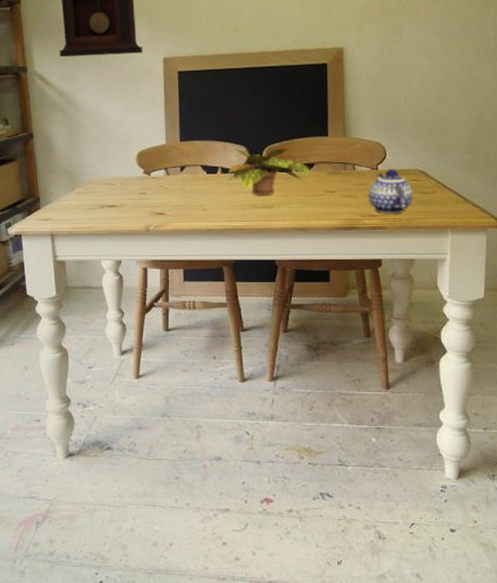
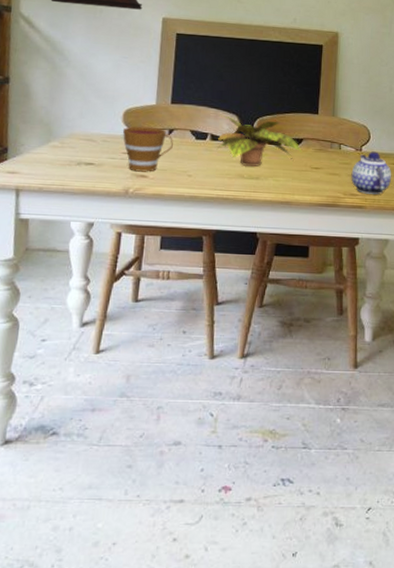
cup: none [137,166,186,210] -> present [122,126,173,172]

